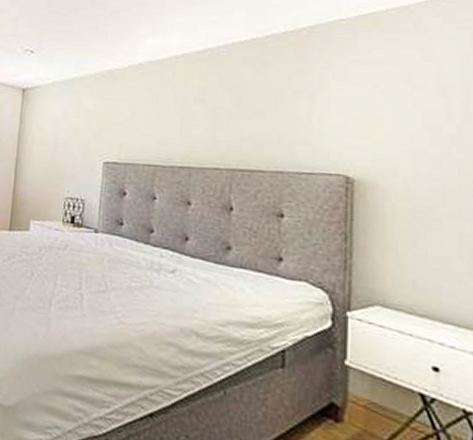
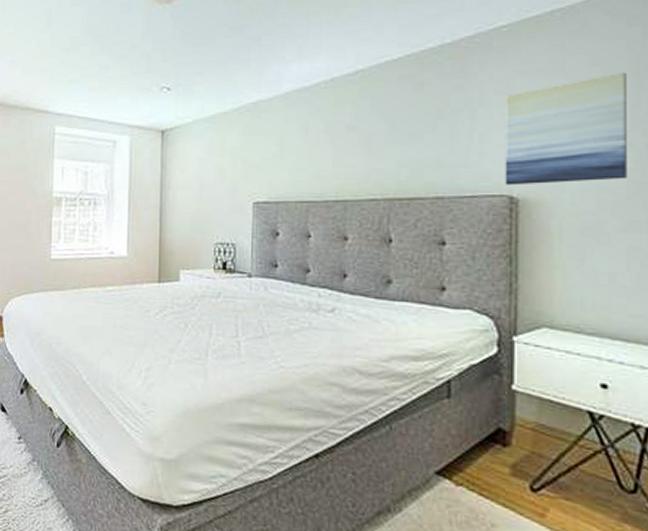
wall art: none [341,69,457,169] -> present [505,72,627,186]

